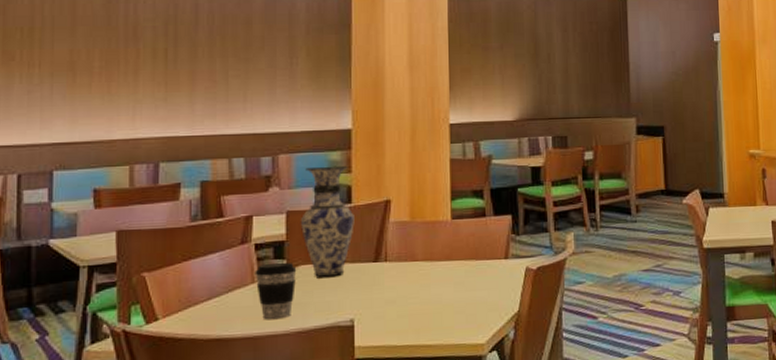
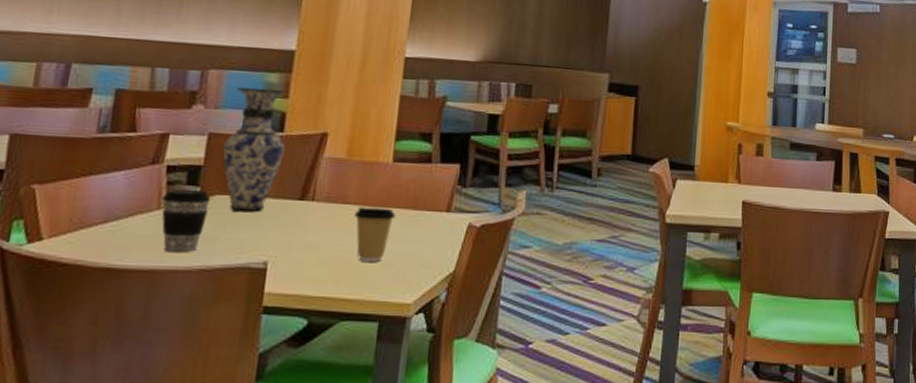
coffee cup: none [423,261,460,311] -> present [353,207,396,262]

